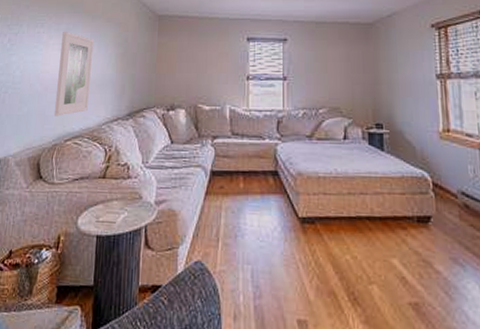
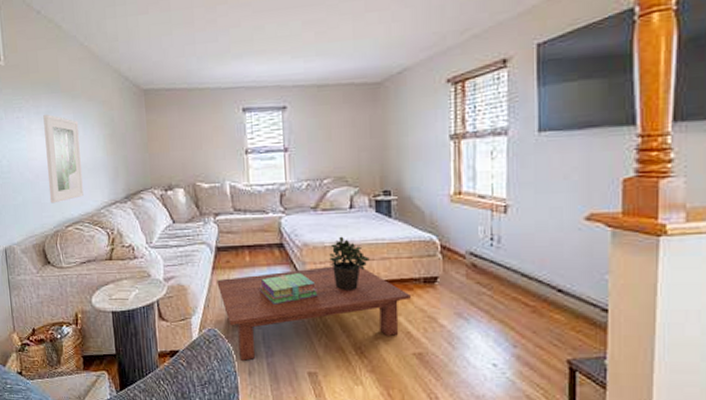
coffee table: none [209,198,405,302] -> present [217,265,411,361]
stack of books: none [251,204,310,238] -> present [259,273,318,305]
potted plant: none [323,167,363,226] -> present [329,236,370,290]

